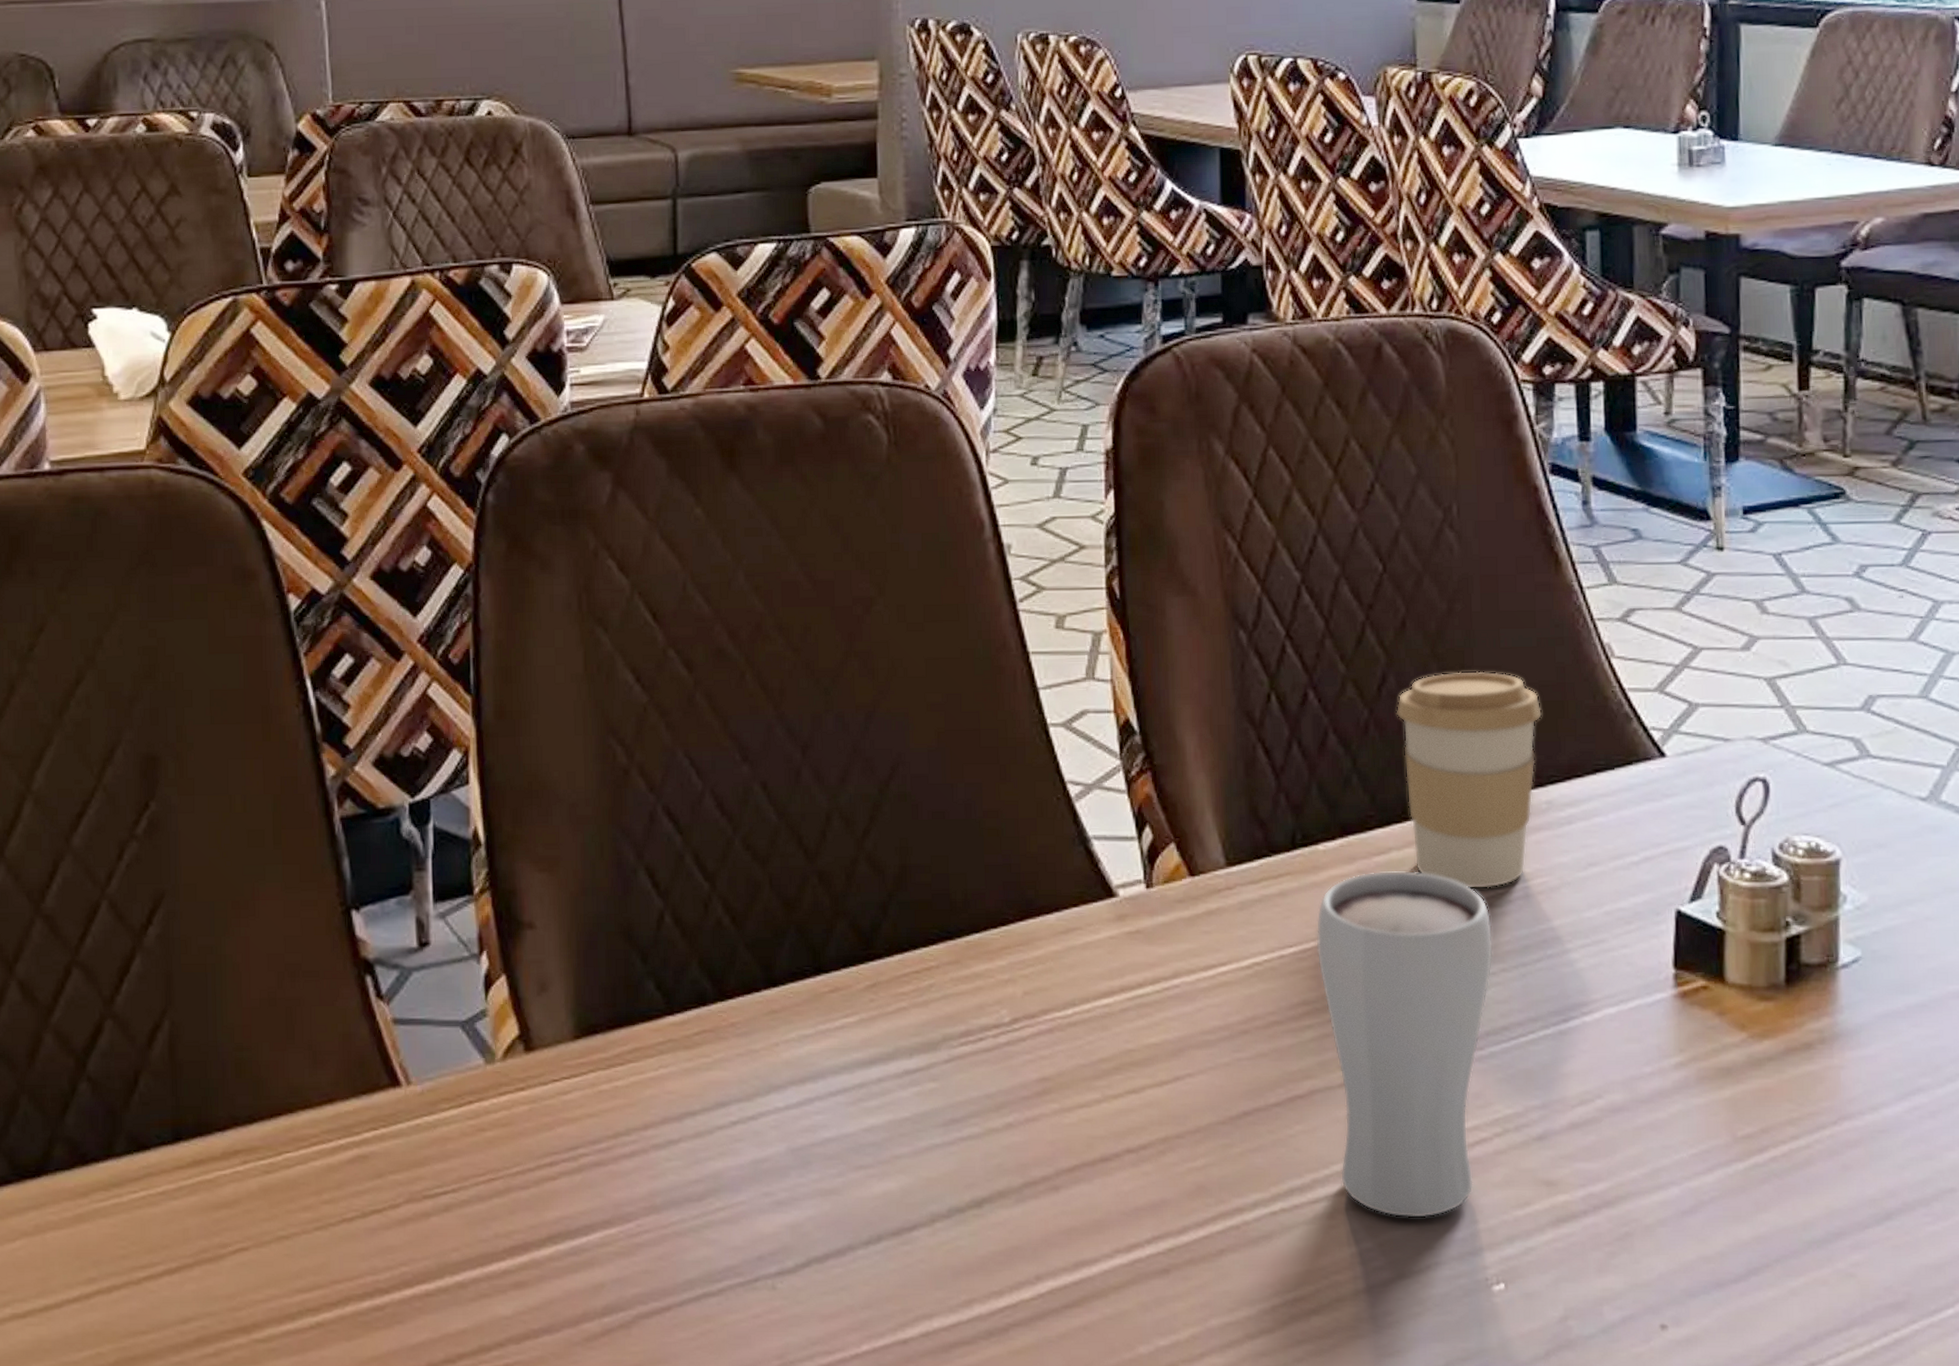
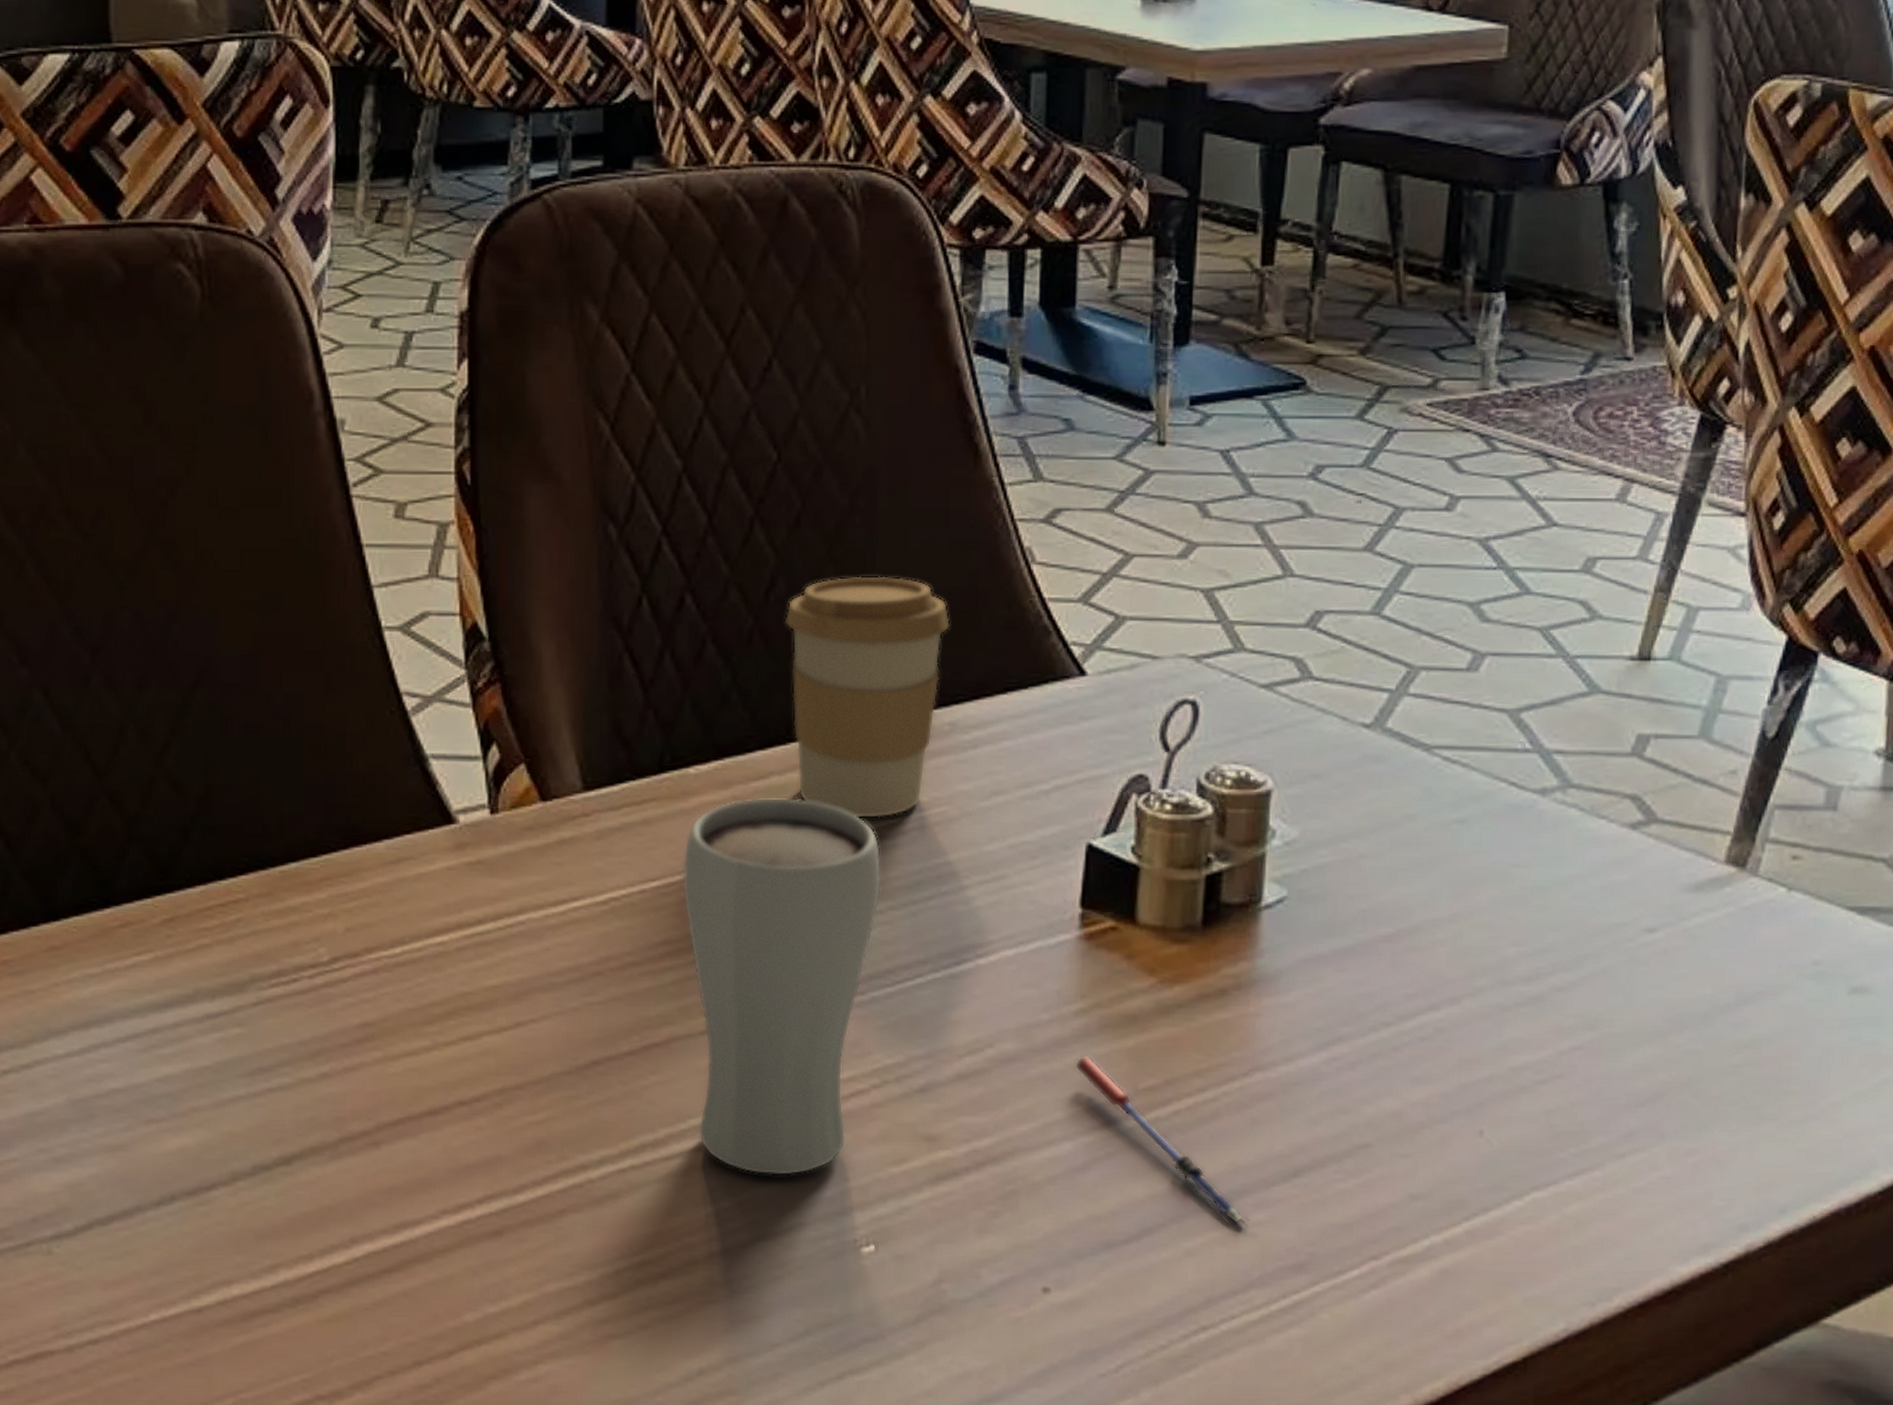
pen: none [1678,1106,1848,1265] -> present [1075,1056,1249,1224]

